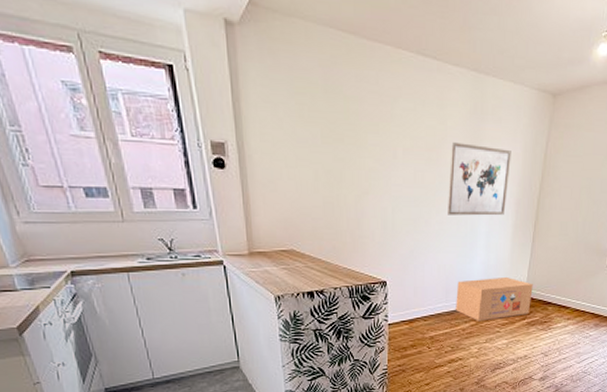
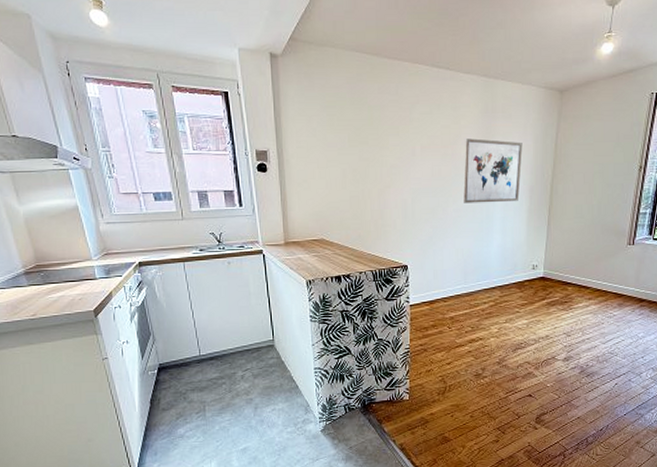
cardboard box: present [456,276,533,322] -> none [474,258,551,302]

